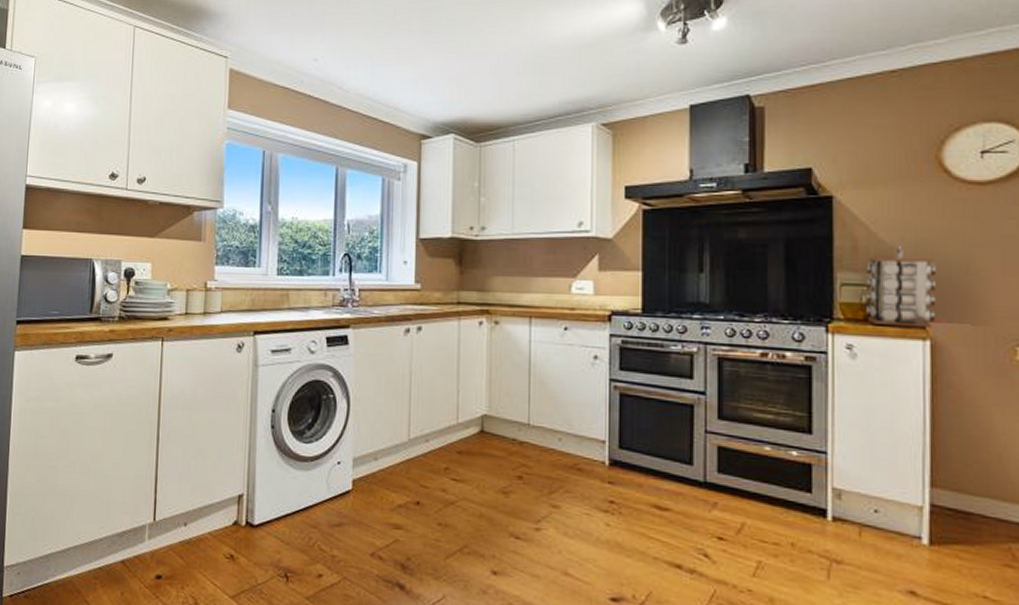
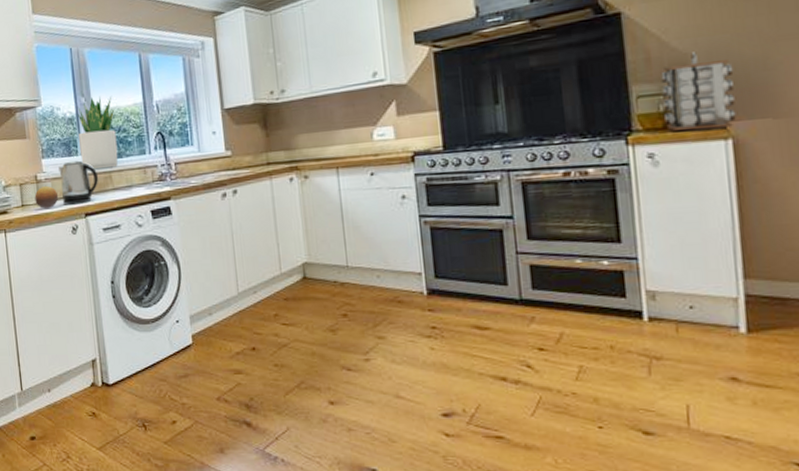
fruit: none [201,294,228,322] -> present [34,185,59,210]
kettle: none [230,272,275,320] -> present [58,160,99,205]
planter: none [258,207,301,285] -> present [77,97,118,170]

